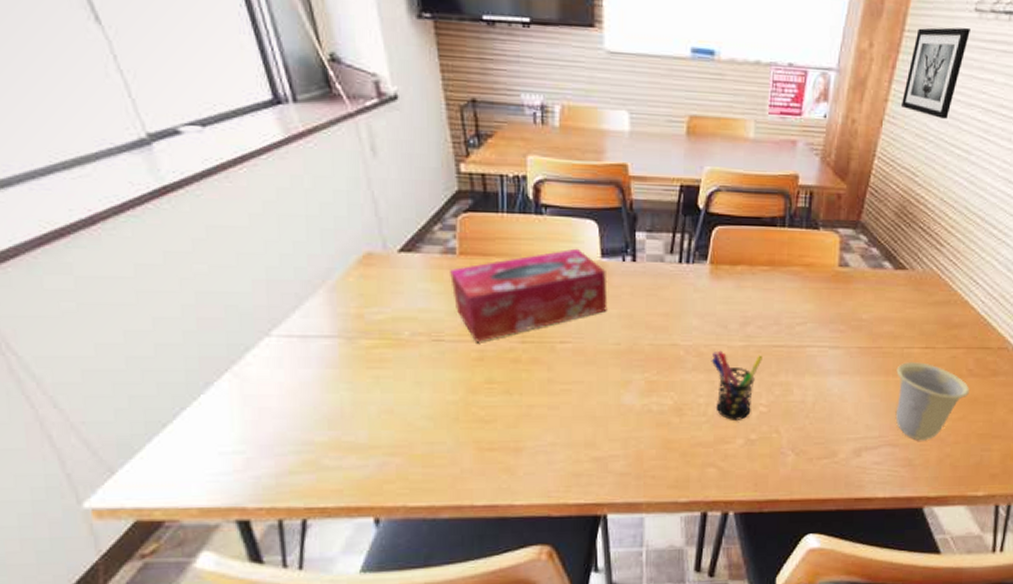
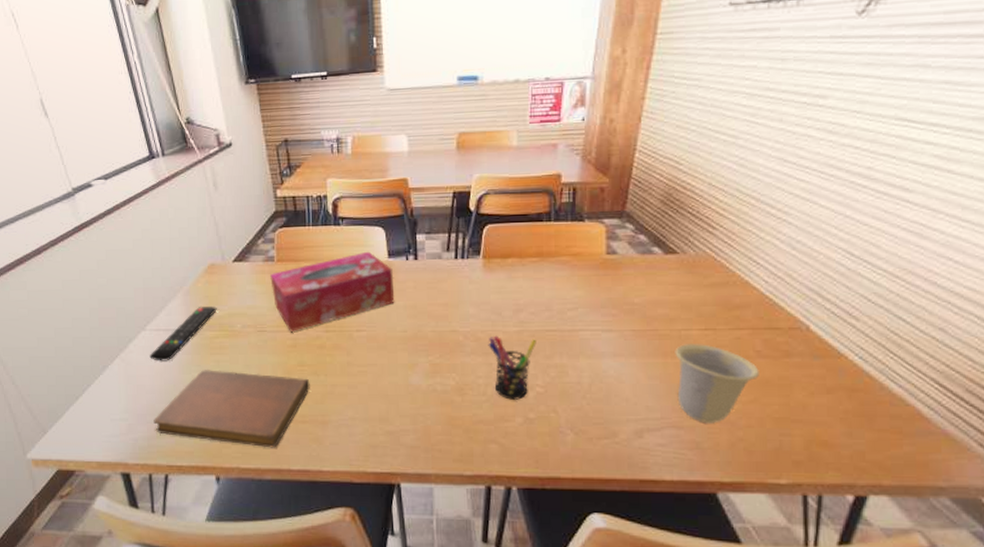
remote control: none [277,308,376,377] -> present [149,307,217,361]
notebook: none [284,388,501,482] -> present [153,370,310,448]
wall art: present [901,27,970,119] -> none [659,21,726,109]

